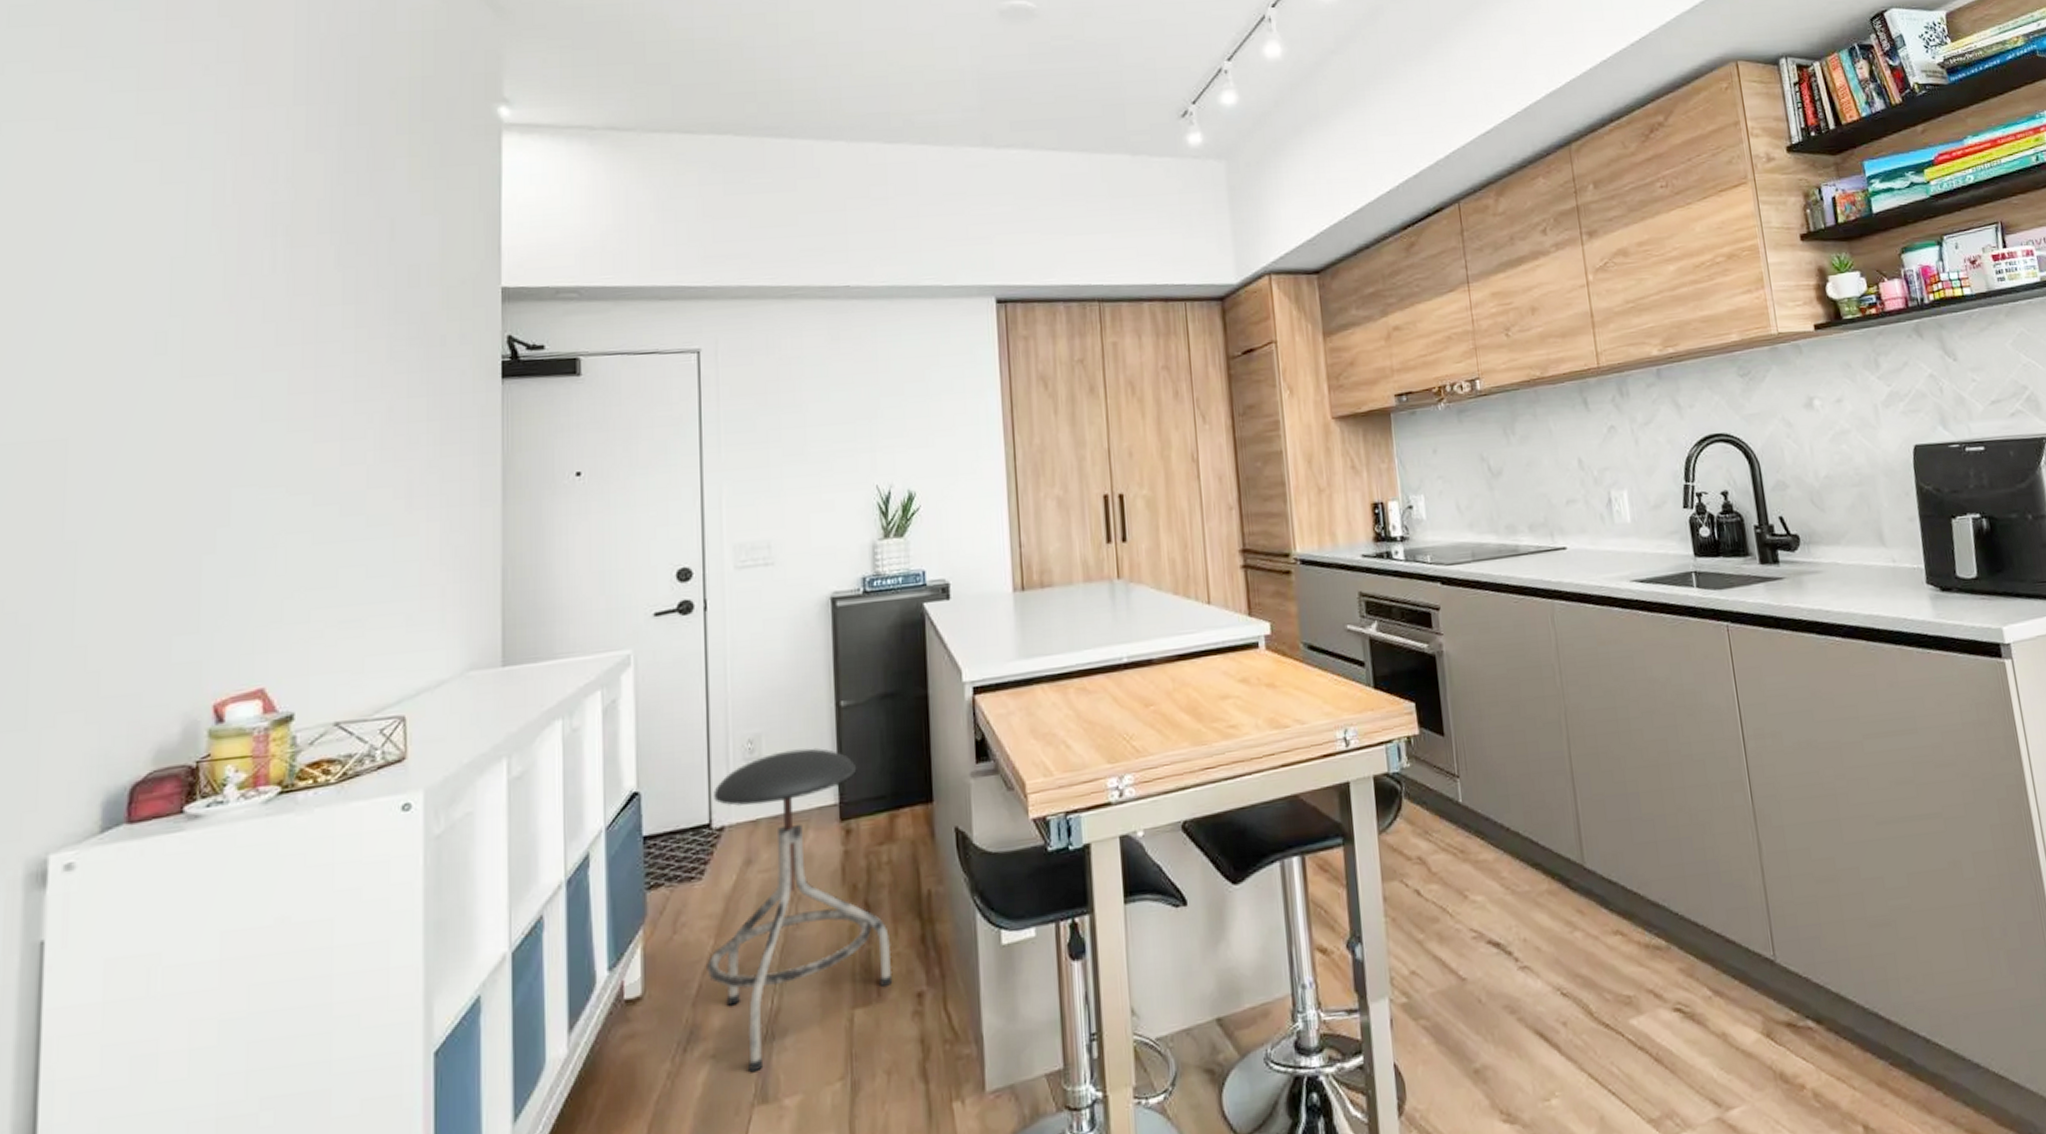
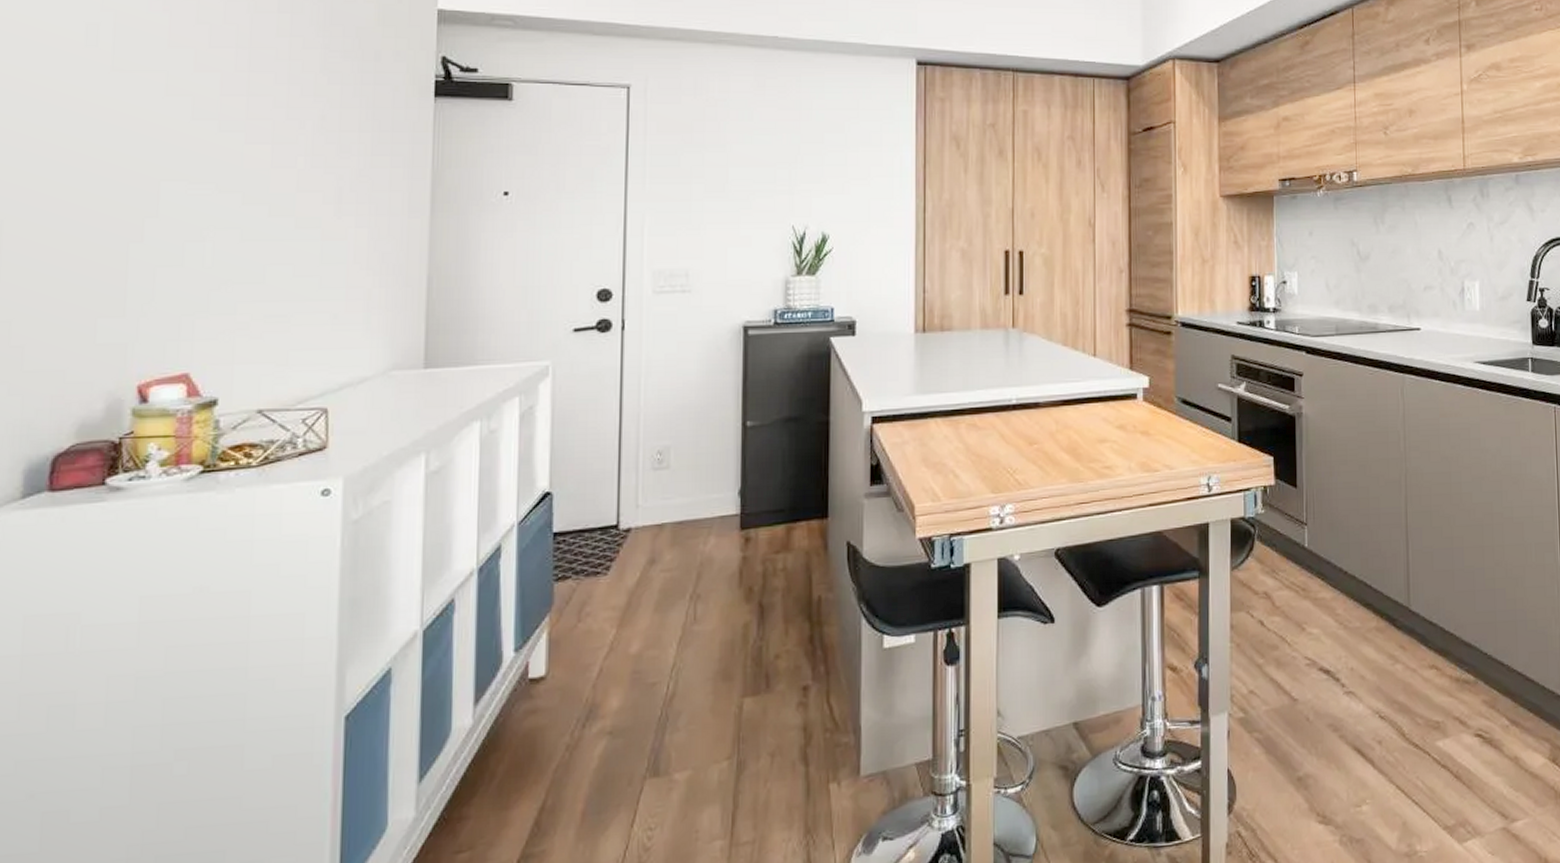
stool: present [707,747,893,1073] -> none [608,462,782,749]

